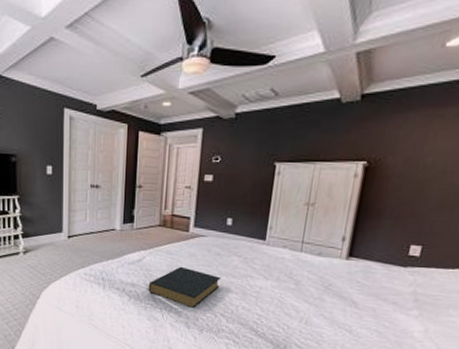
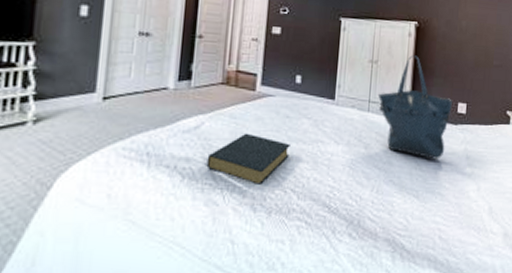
tote bag: none [312,197,403,300] -> present [377,55,452,160]

